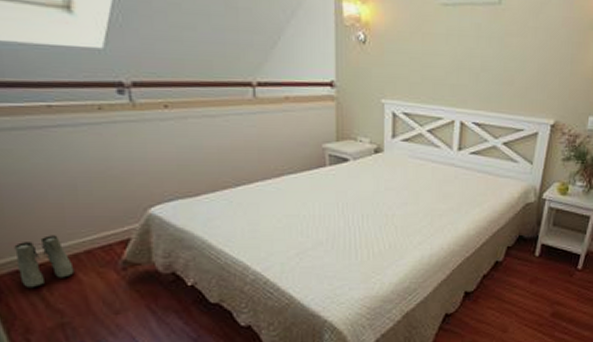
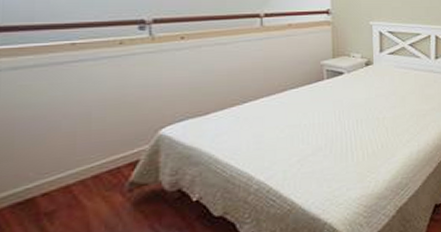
boots: present [14,235,75,288] -> none [19,163,79,220]

